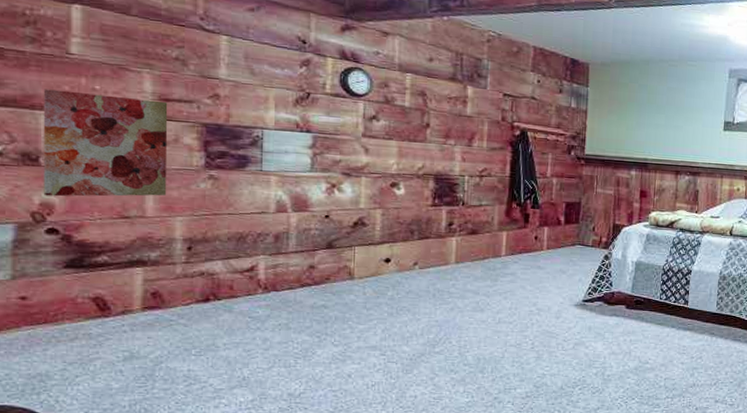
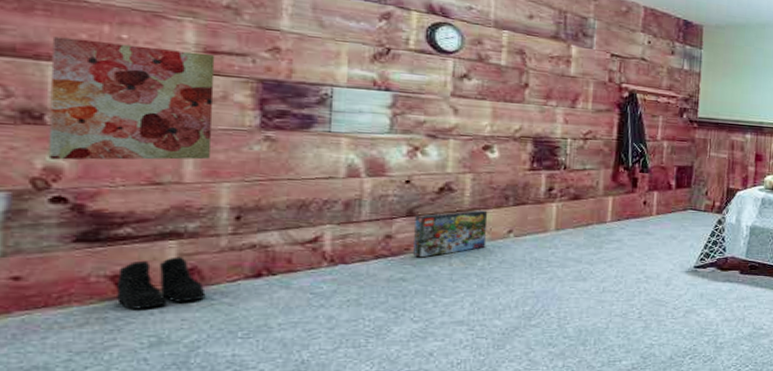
boots: none [98,282,166,327] -> present [117,257,206,309]
box: none [333,243,396,287] -> present [413,210,488,258]

